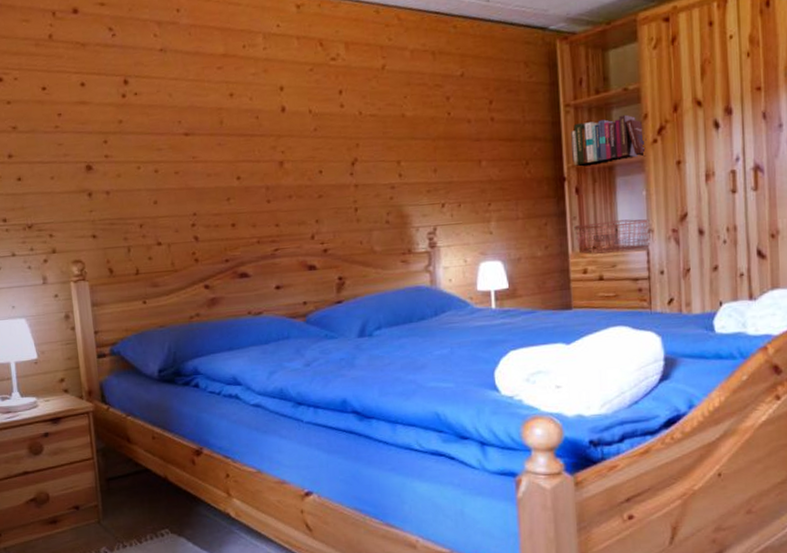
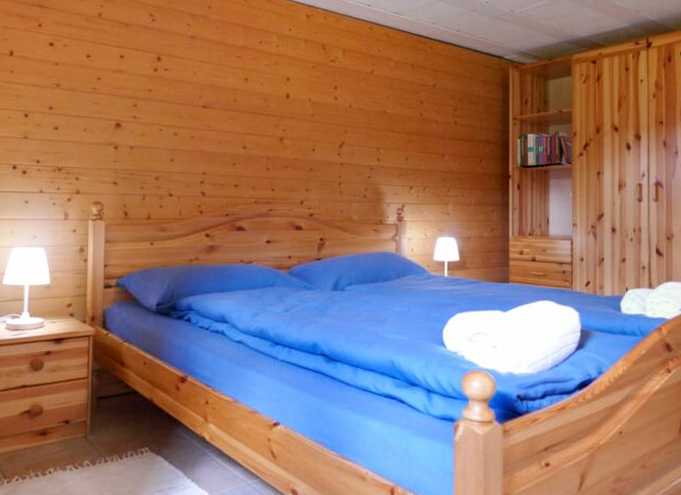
basket: present [575,219,651,254] -> none [516,214,574,240]

